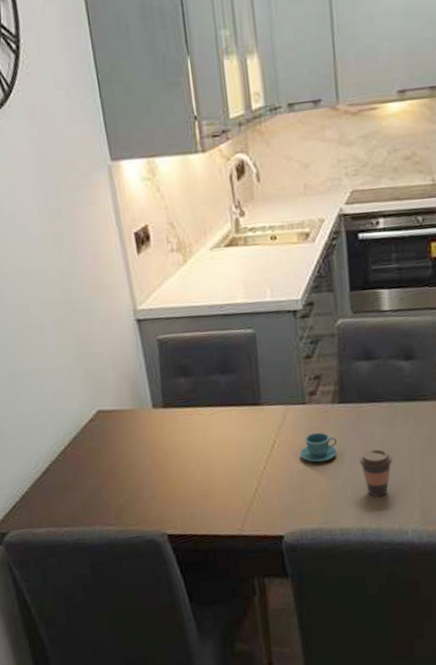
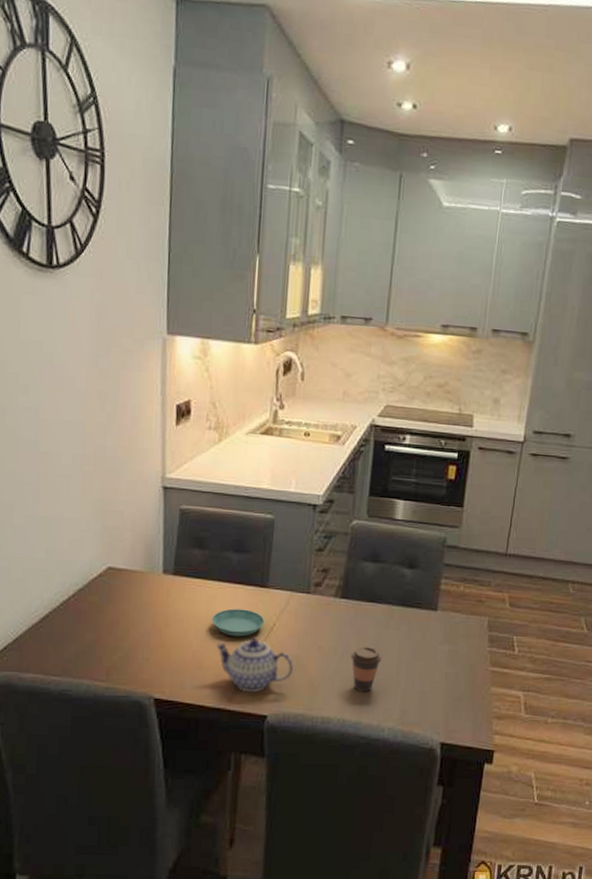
saucer: none [209,431,265,461] -> present [211,608,265,637]
teapot: none [218,458,303,515] -> present [215,638,294,693]
teacup: present [299,432,338,463] -> none [296,622,334,651]

